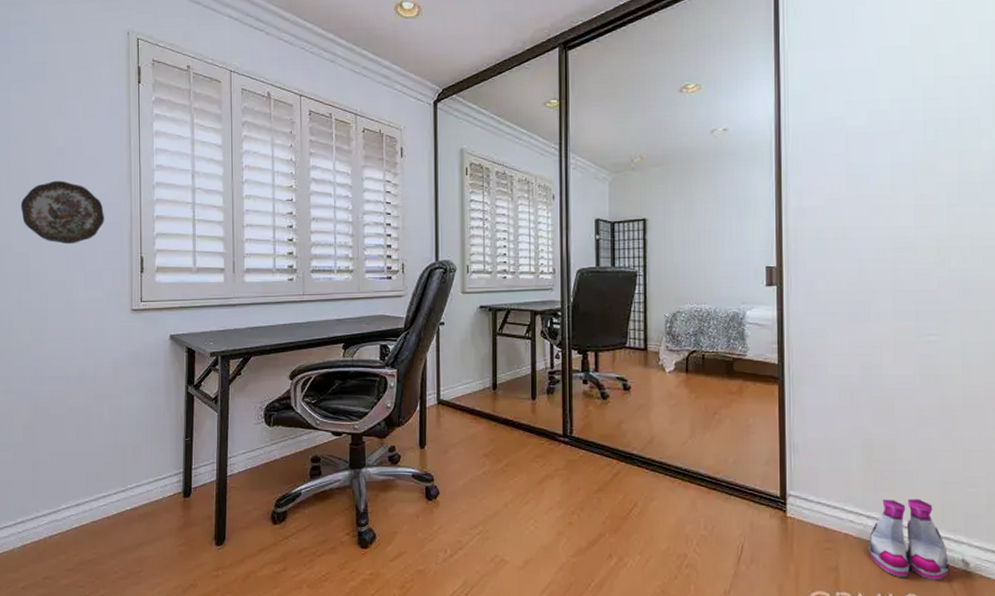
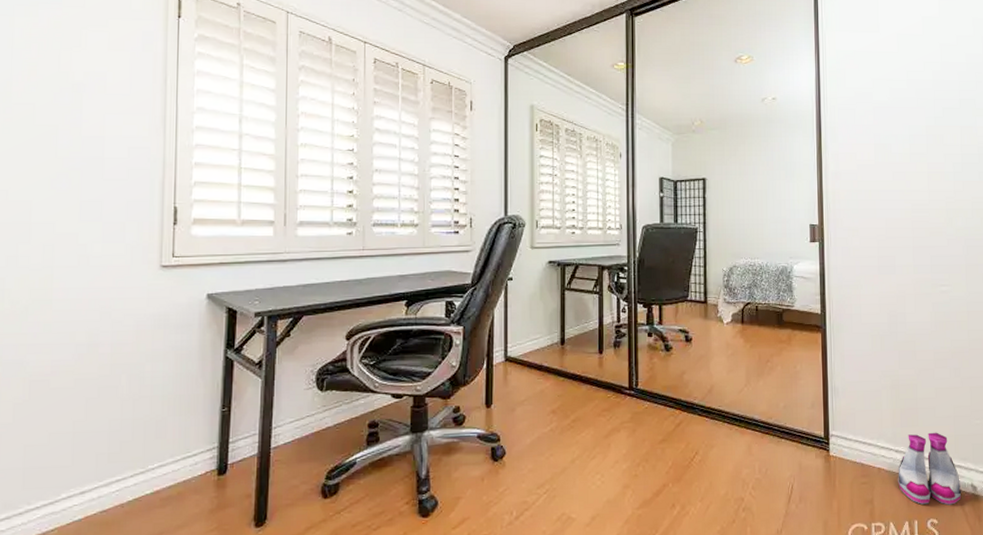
decorative plate: present [20,180,104,245] -> none [22,119,130,192]

